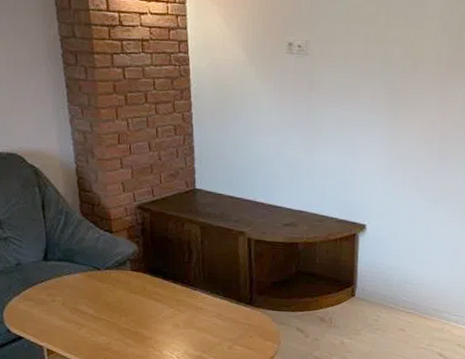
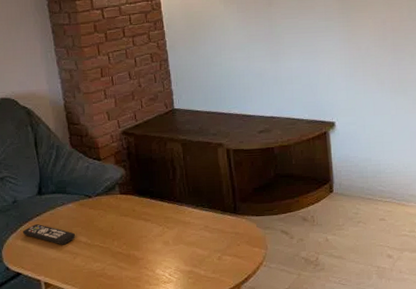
remote control: none [25,290,81,315] -> present [22,224,75,245]

